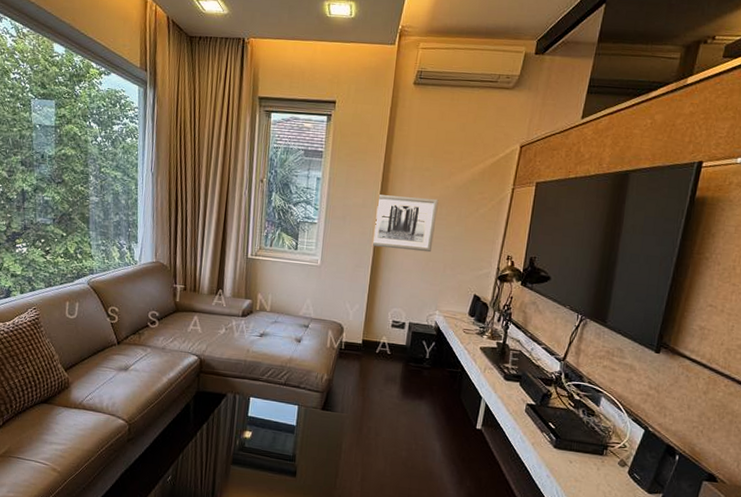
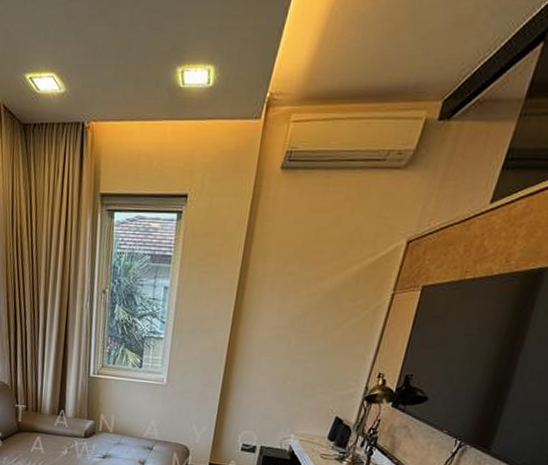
wall art: present [373,194,439,253] -> none [224,304,302,370]

